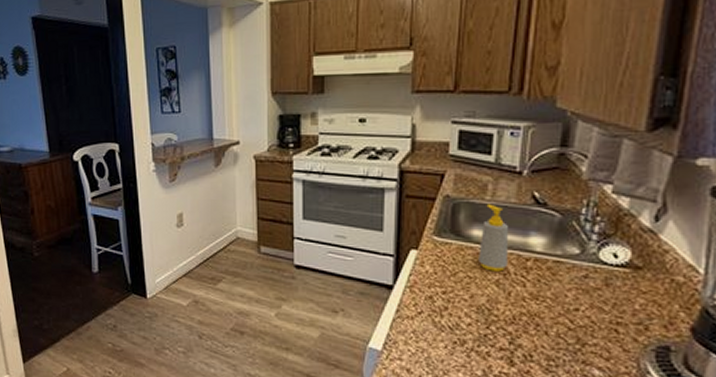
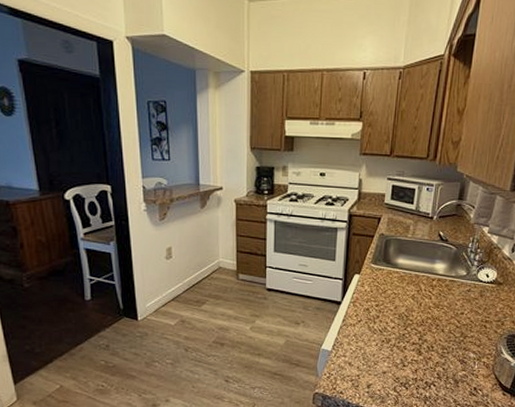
soap bottle: present [479,204,508,272] -> none [401,240,422,289]

